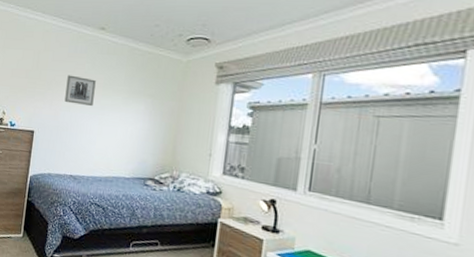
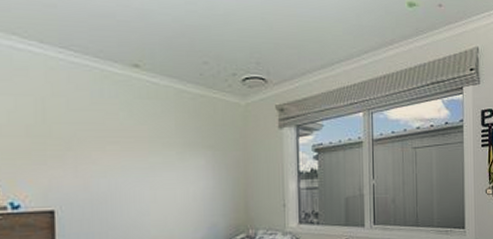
wall art: present [64,75,96,107] -> none [95,128,138,168]

